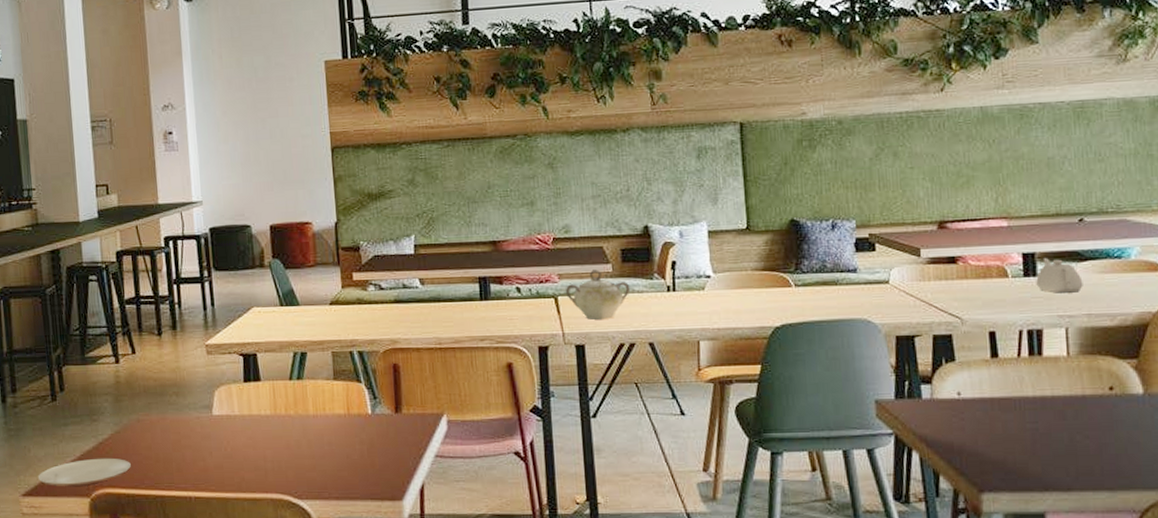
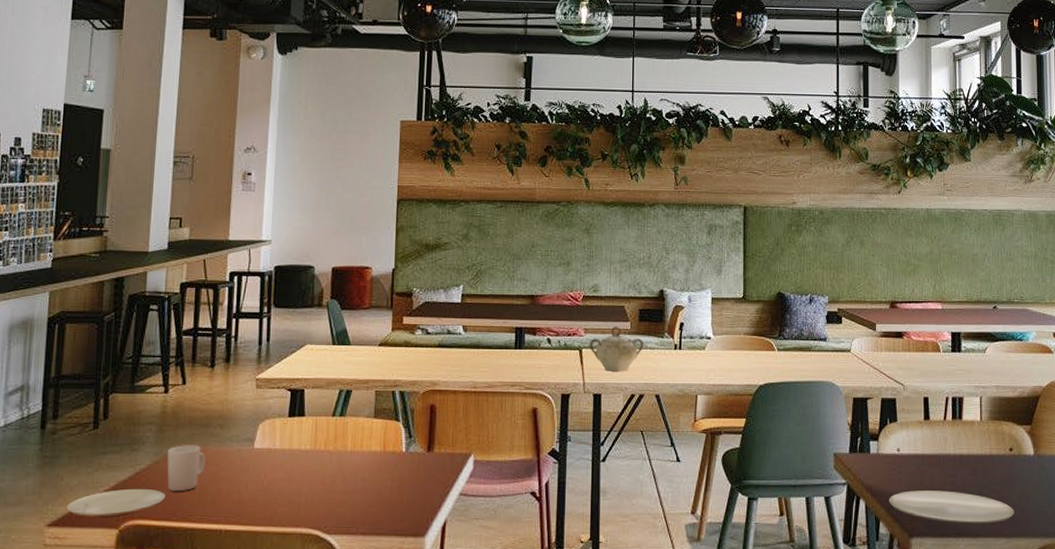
mug: none [127,414,166,460] -> present [167,445,205,491]
plate: none [950,439,1119,478] -> present [889,491,1014,525]
teapot: present [1036,257,1083,293] -> none [960,336,994,367]

